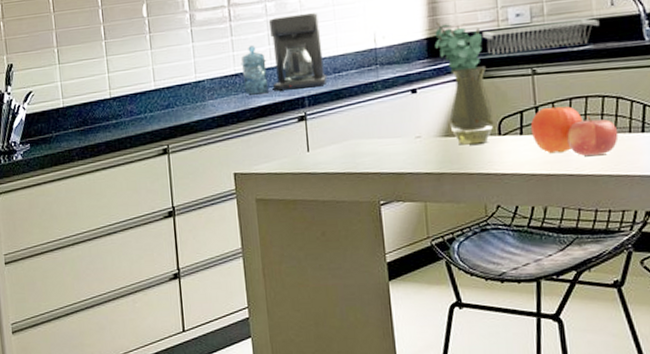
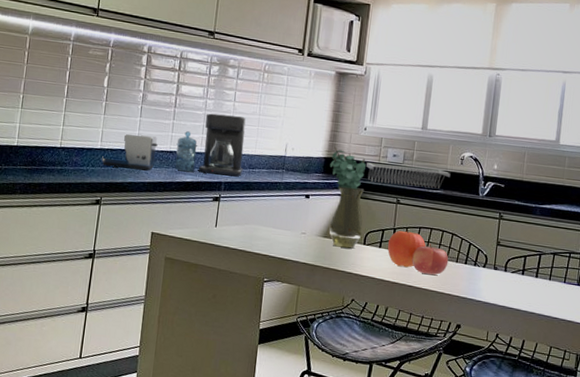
toaster: none [159,60,221,109] -> present [102,134,158,171]

